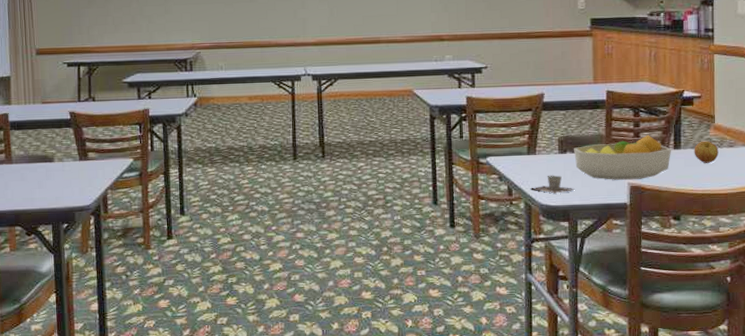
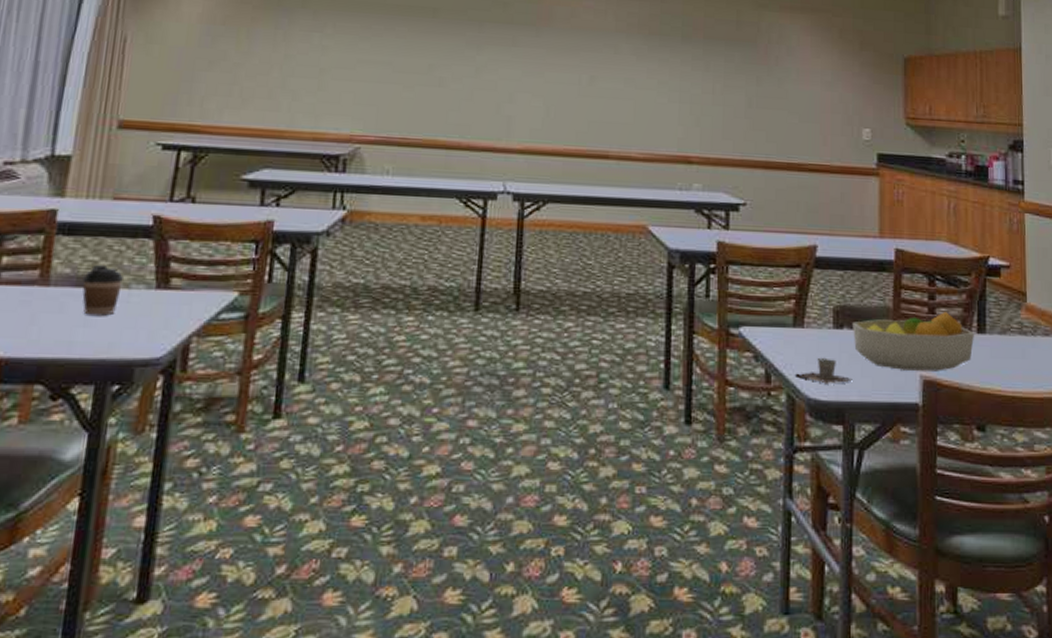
coffee cup: none [32,147,58,181] -> present [82,264,123,316]
apple: present [694,141,719,163] -> none [1002,325,1032,355]

